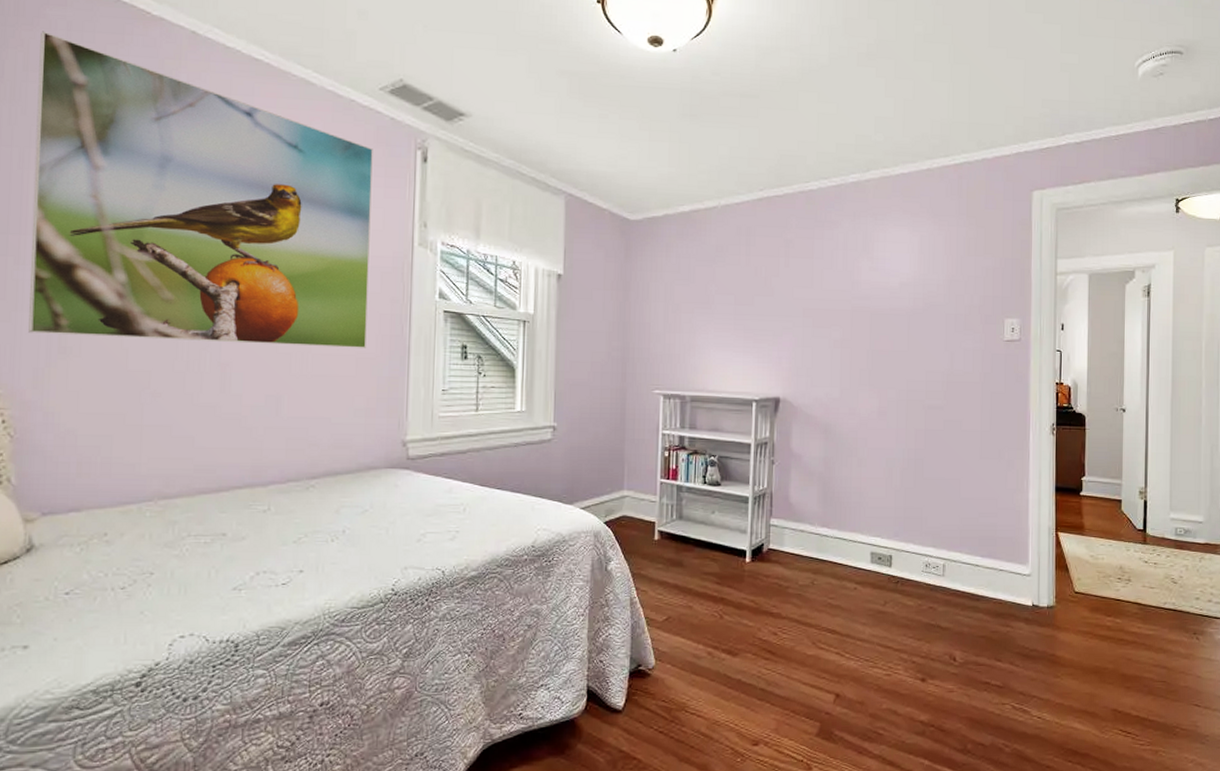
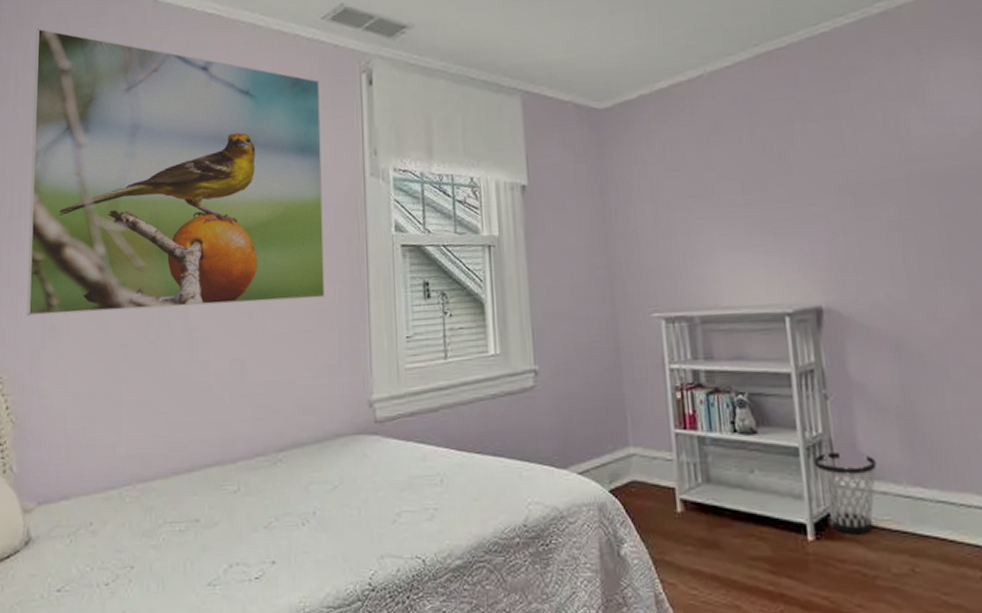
wastebasket: none [757,501,800,559] -> present [813,451,877,535]

